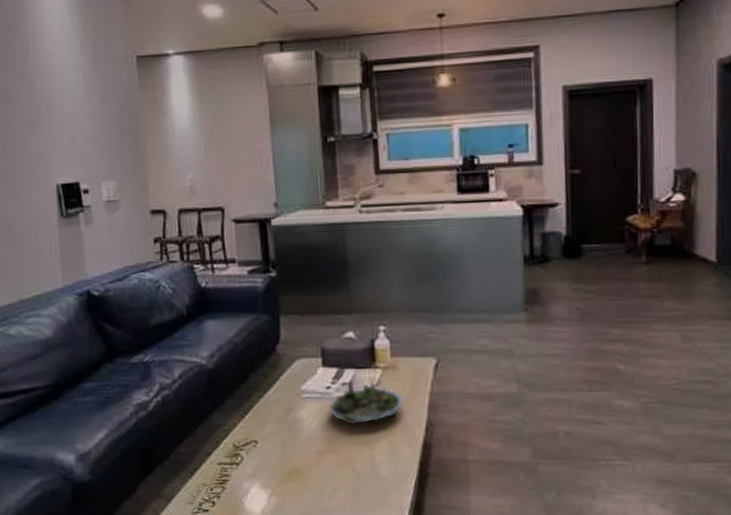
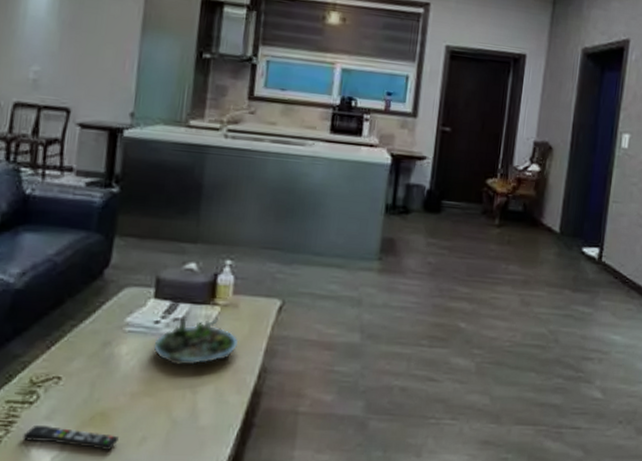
remote control: none [236,481,313,502] -> present [23,424,119,451]

